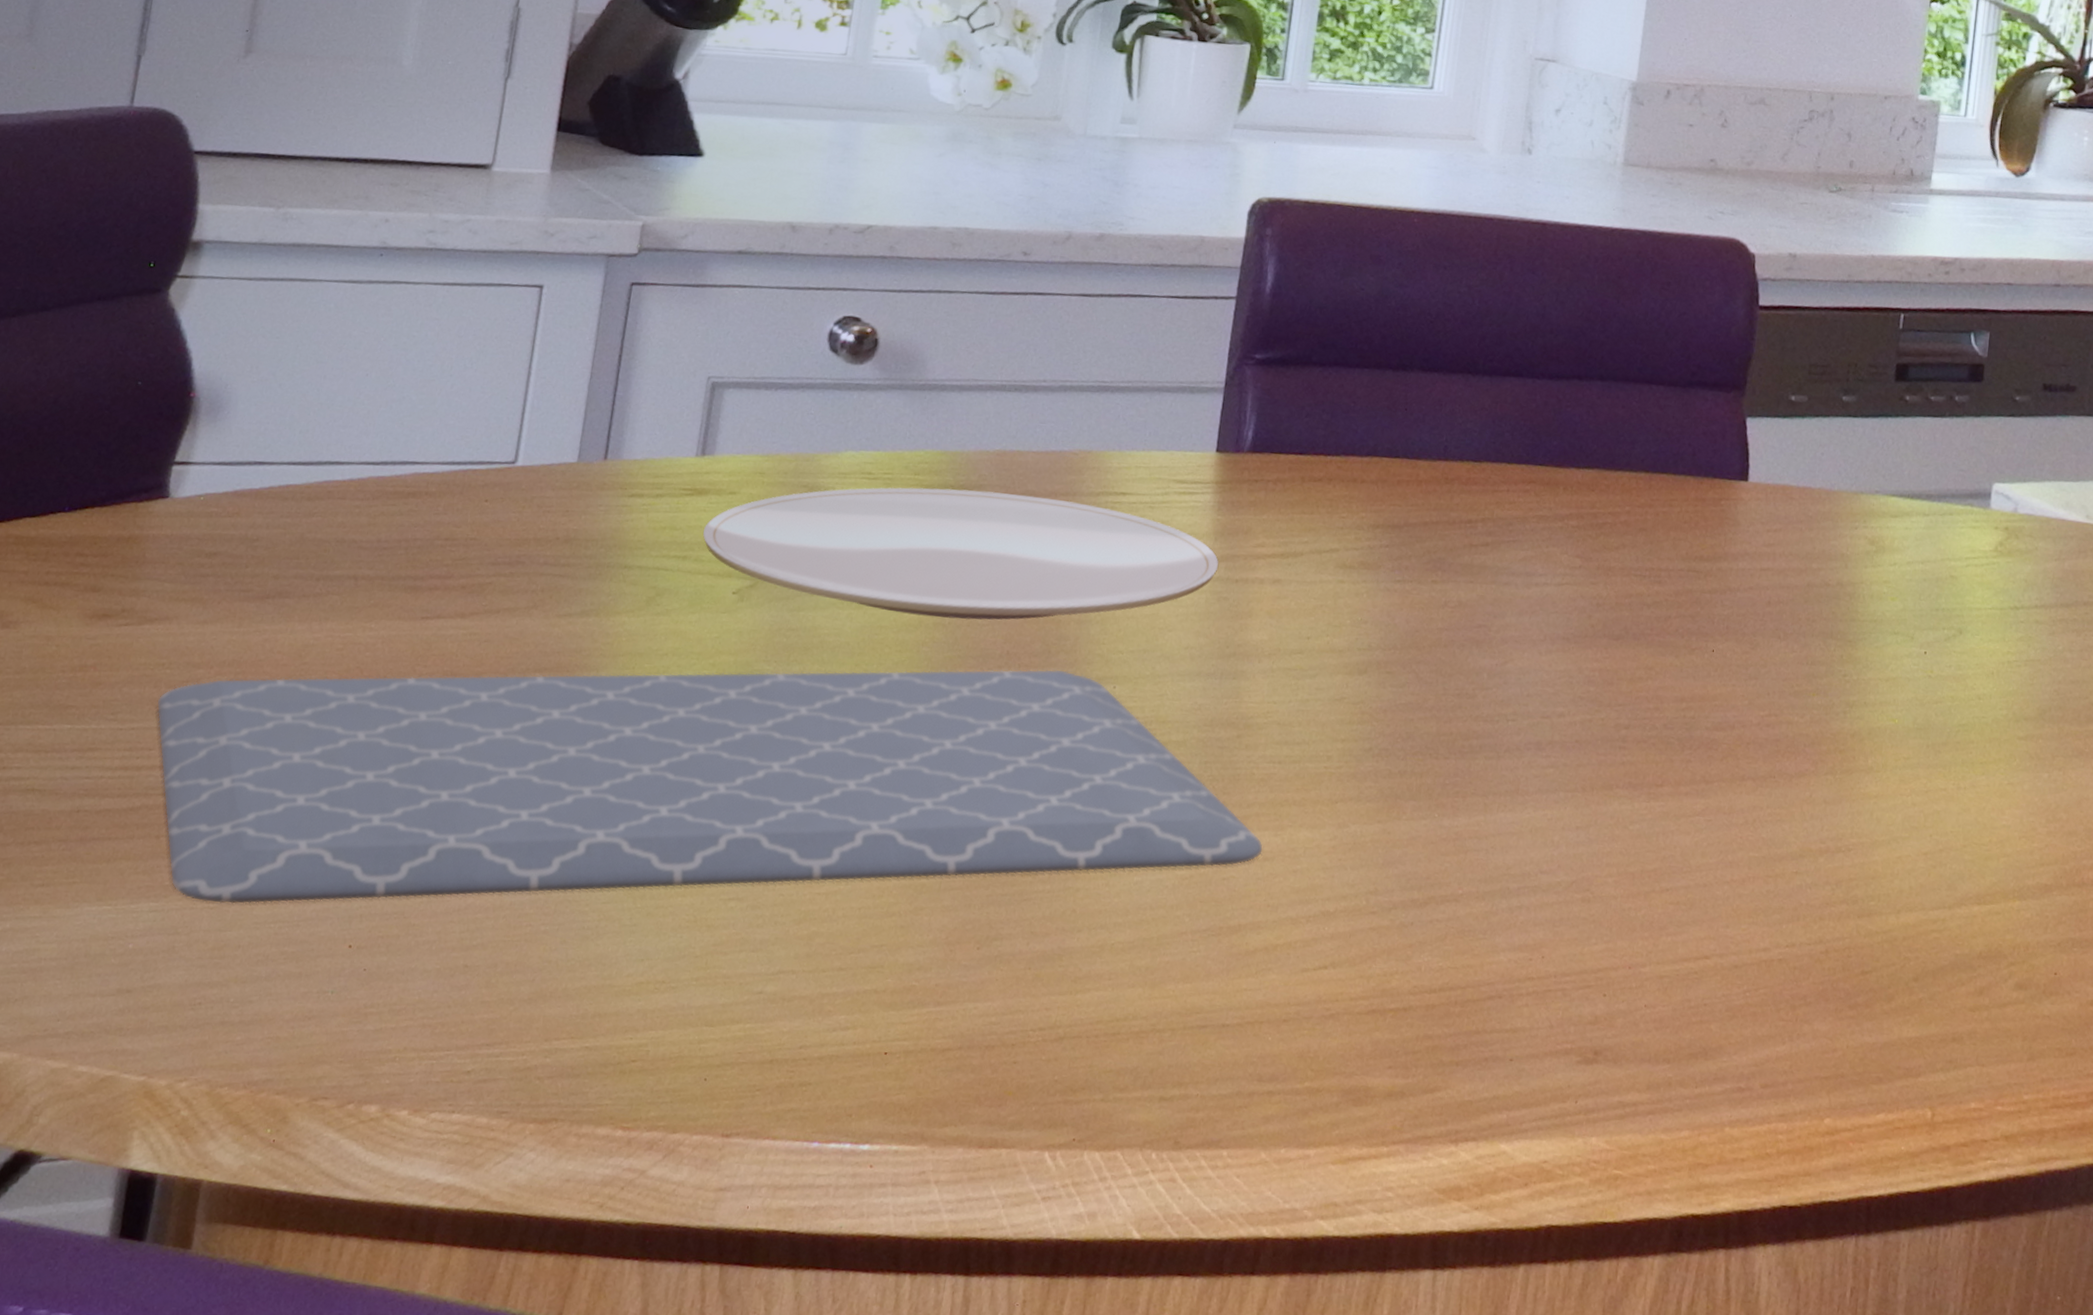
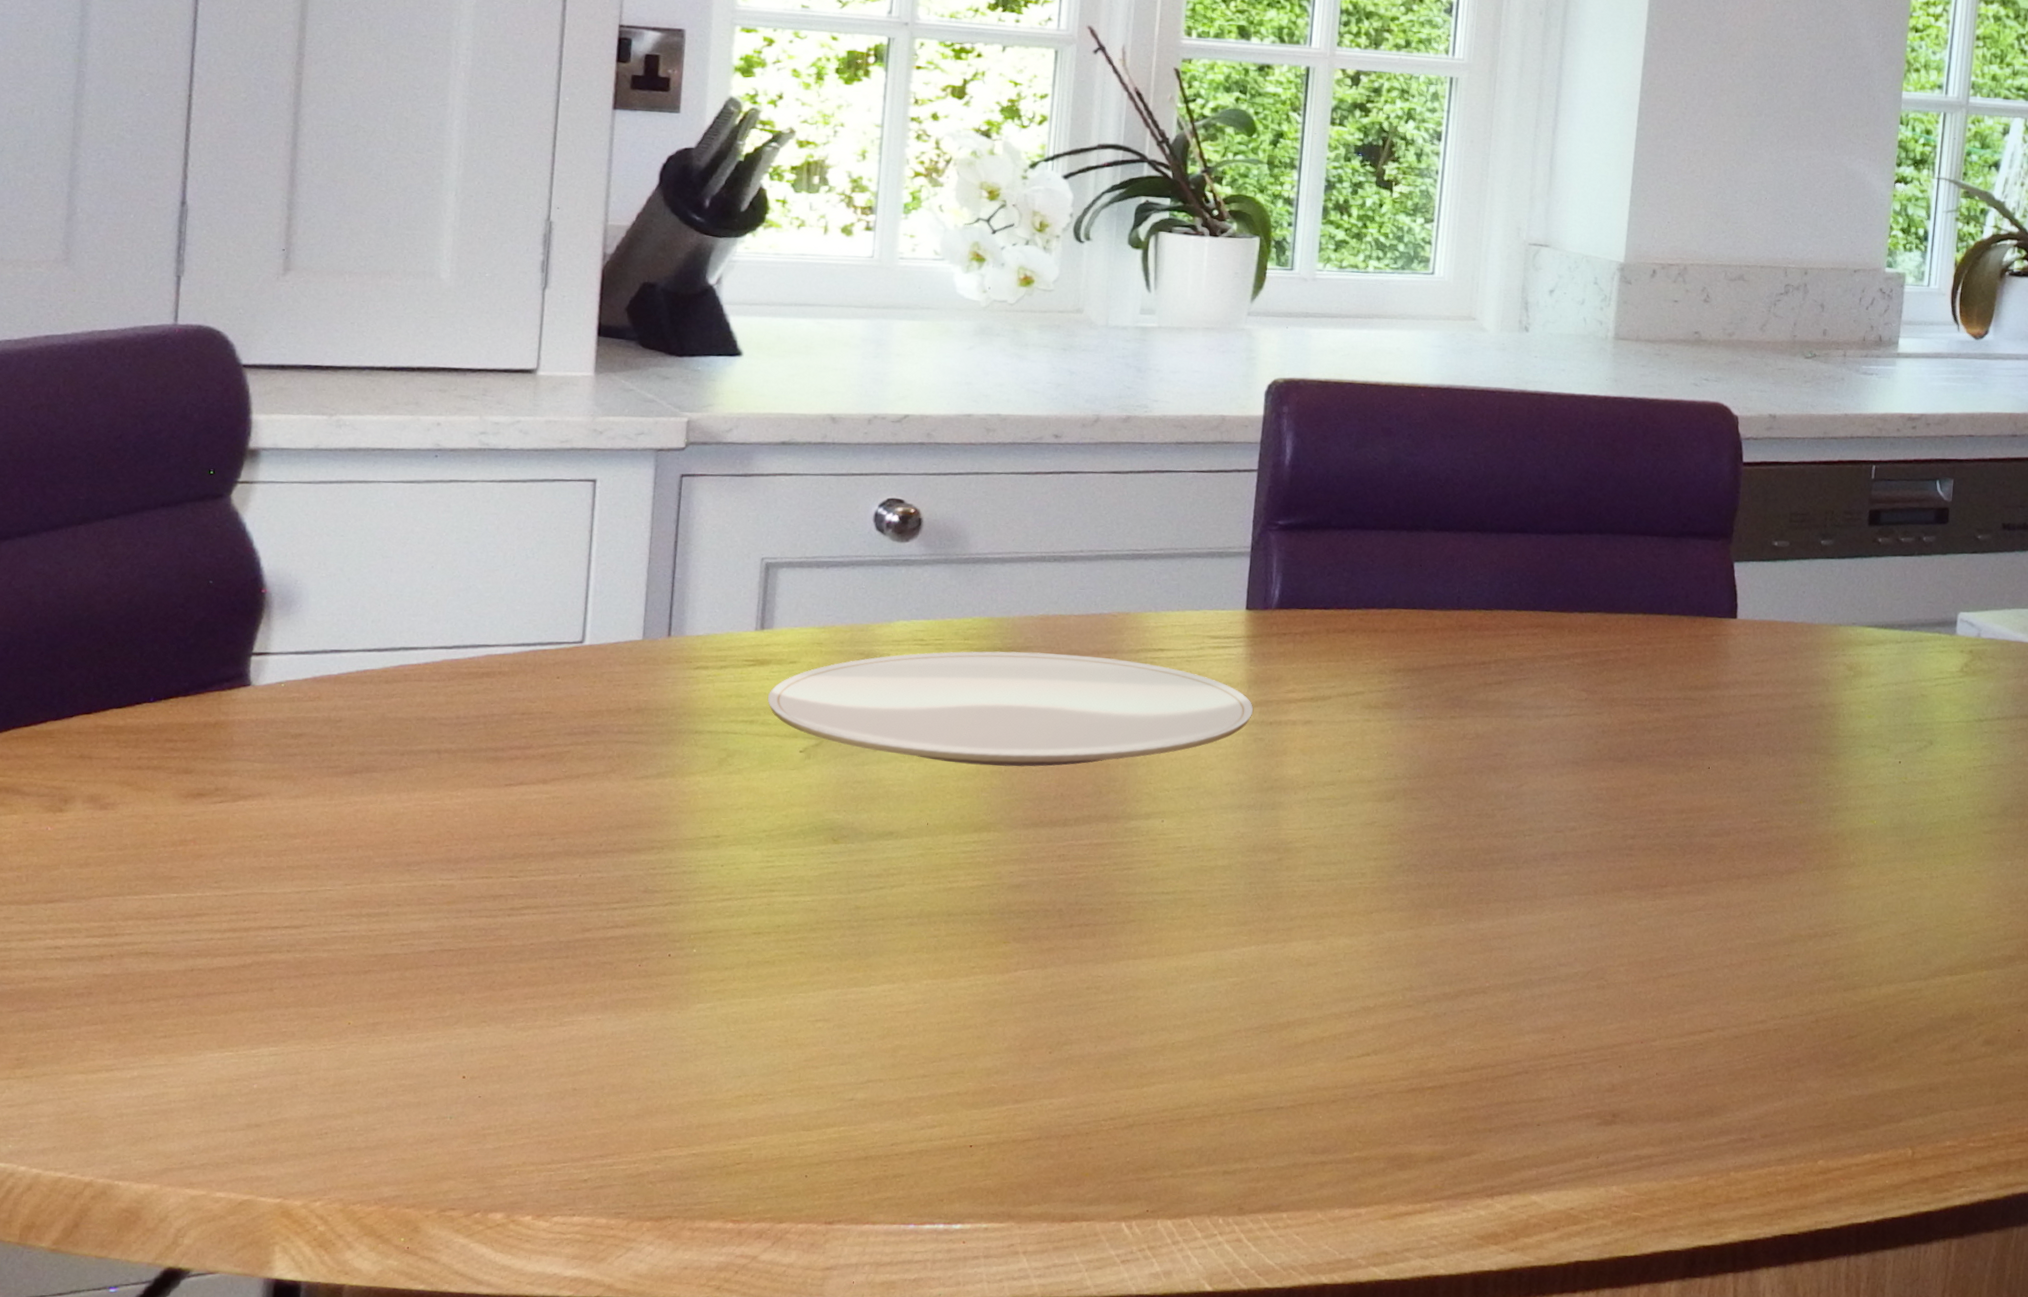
placemat: present [157,669,1263,904] -> none [258,807,1306,1045]

